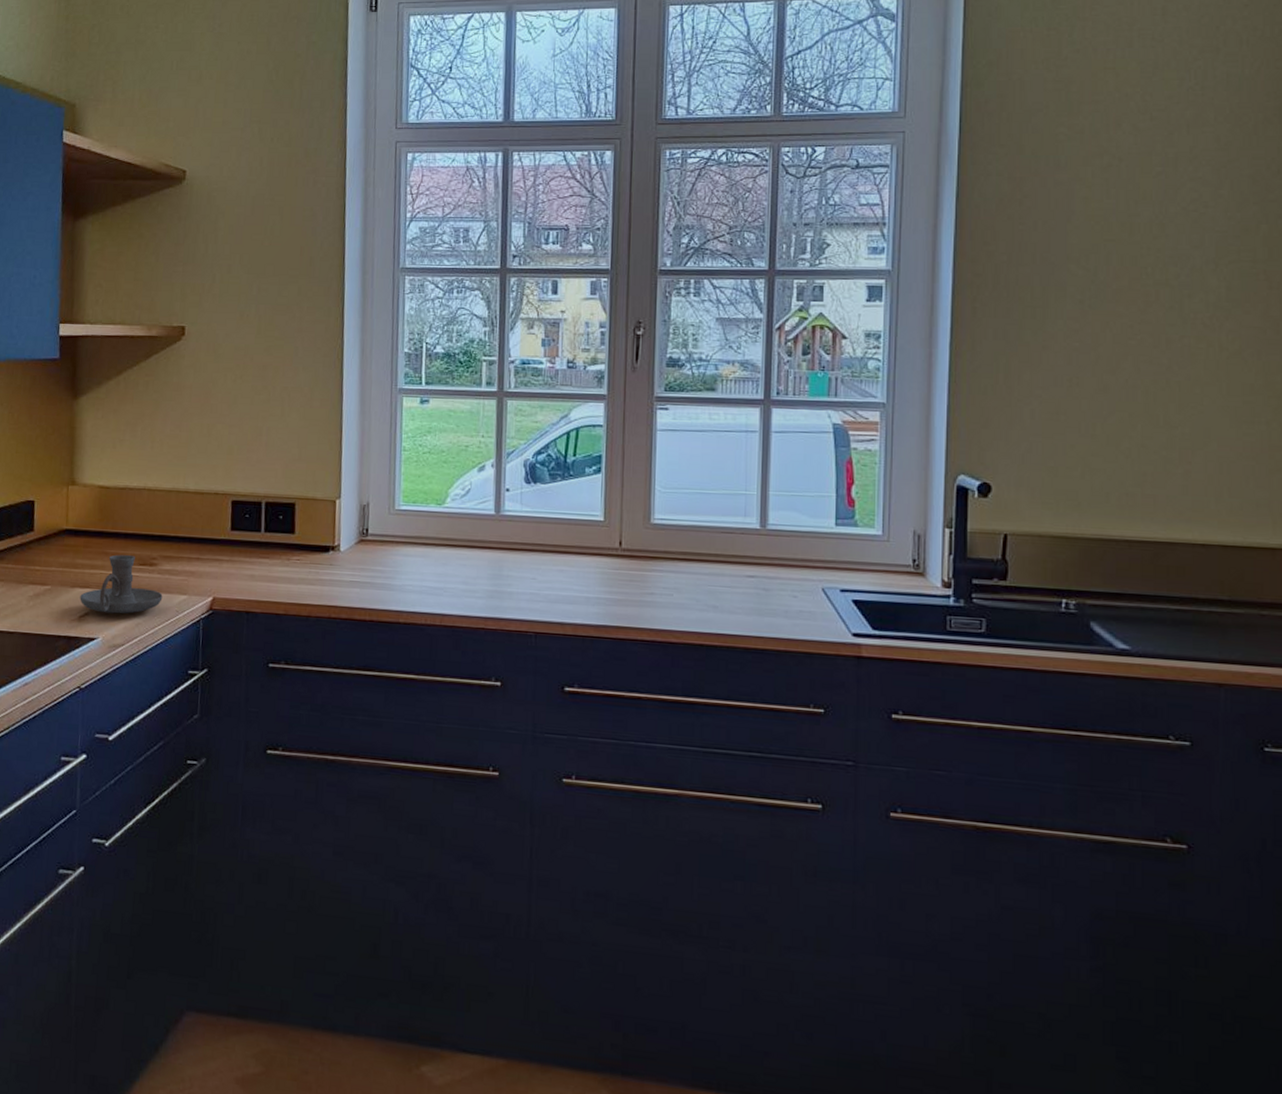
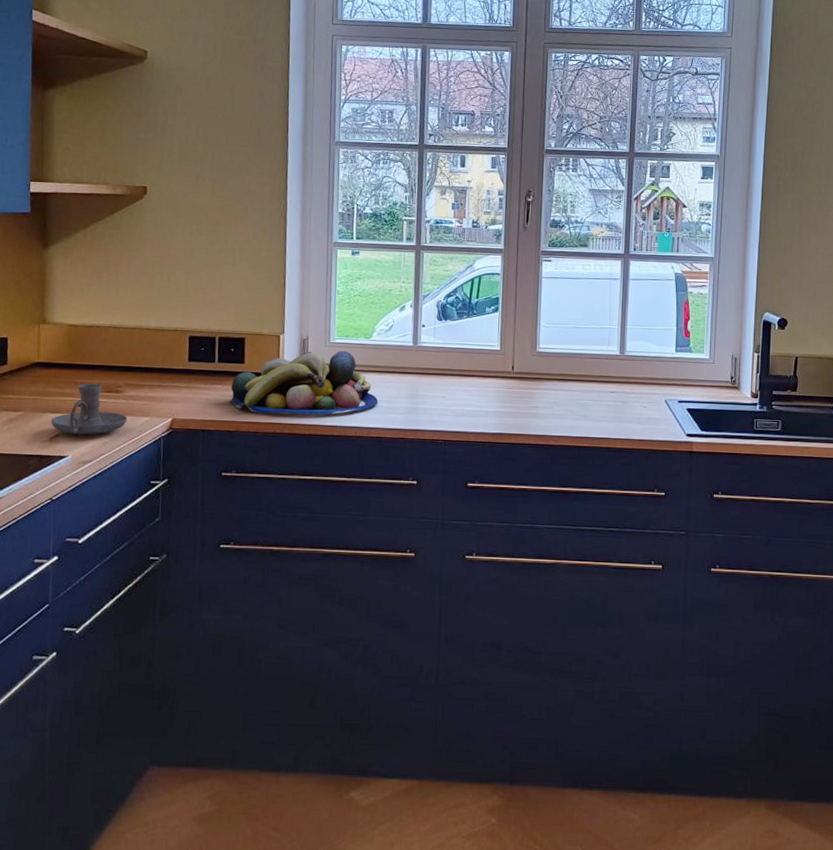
fruit bowl: none [277,519,453,597] -> present [229,350,379,415]

